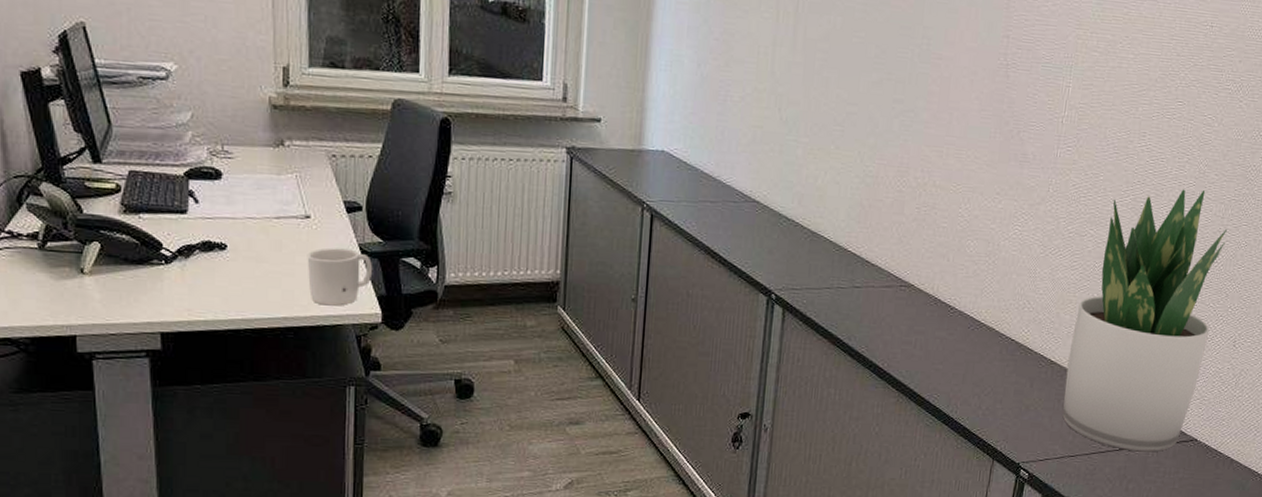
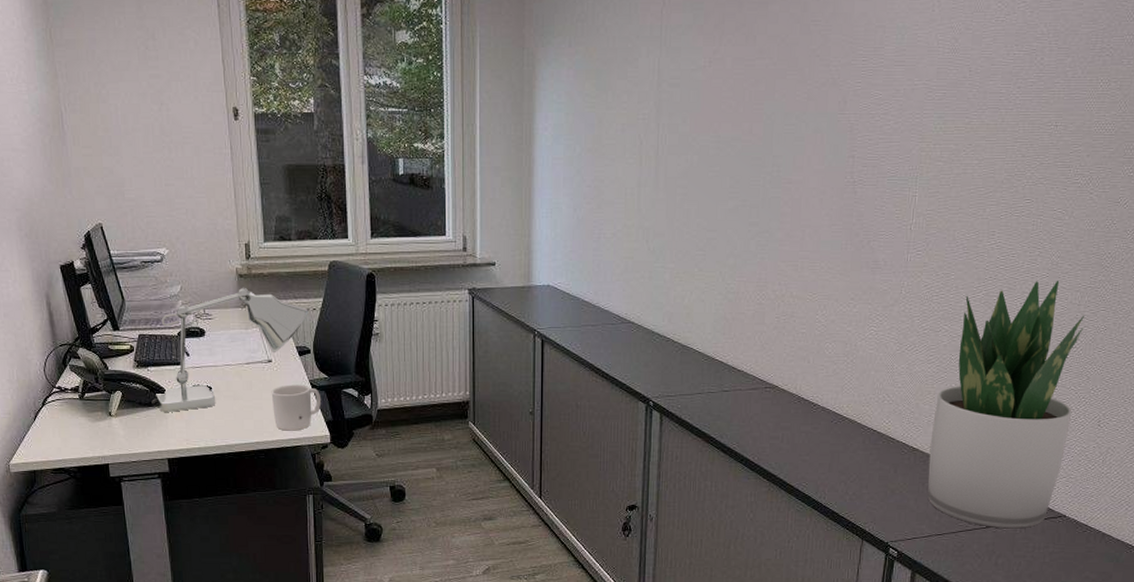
desk lamp: none [142,121,362,274] -> present [151,287,308,412]

